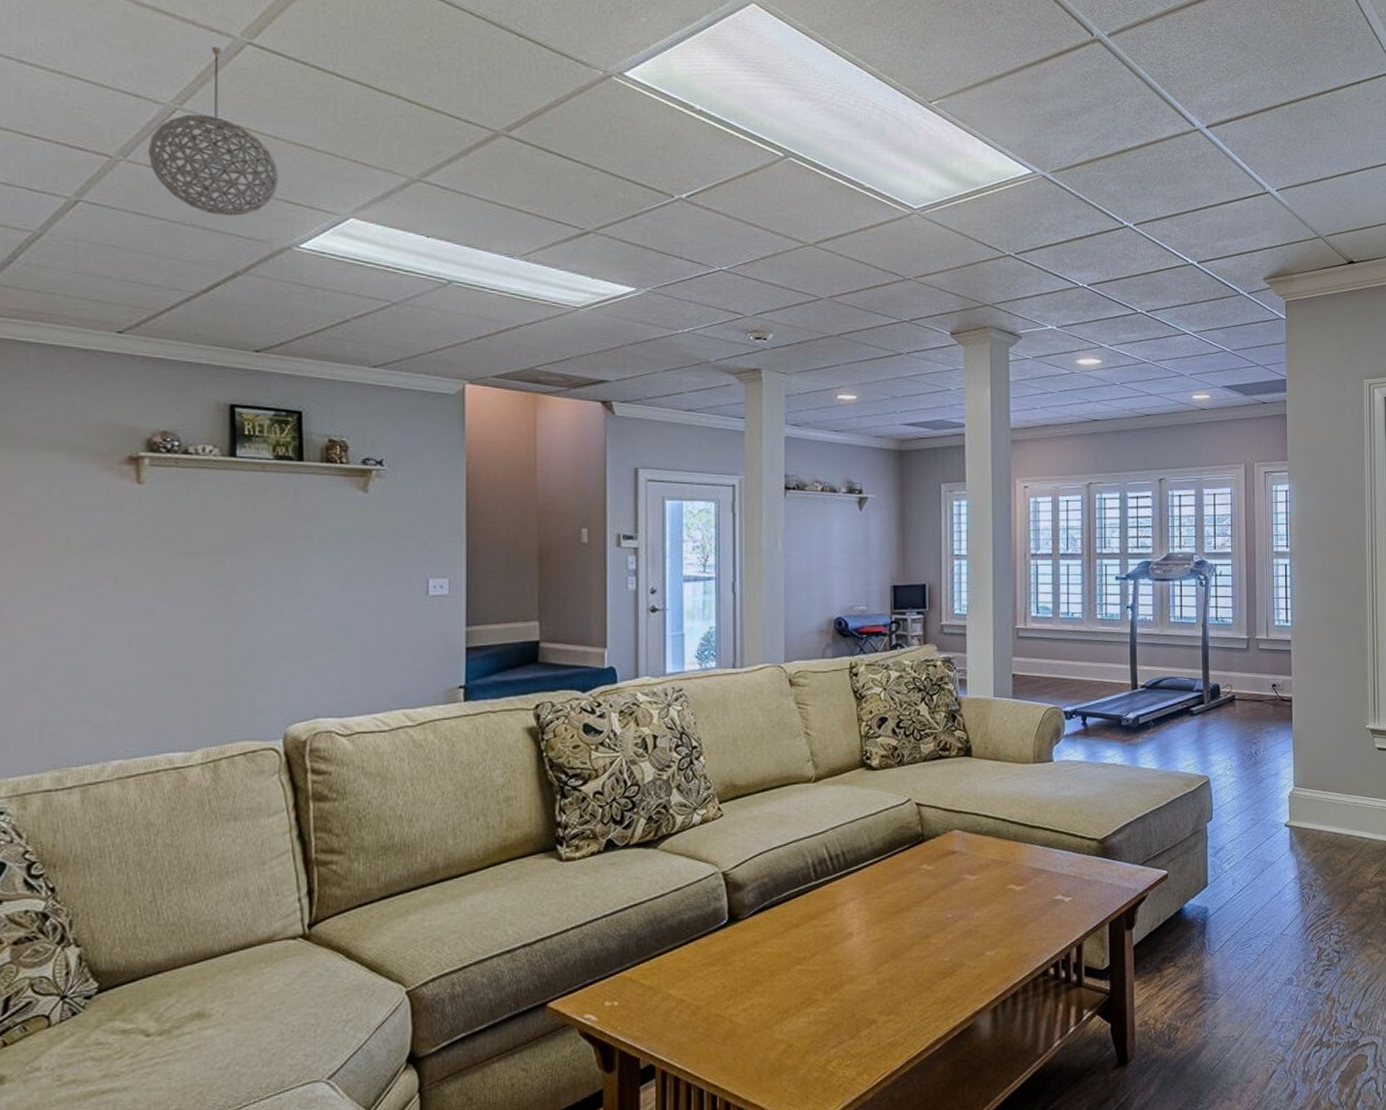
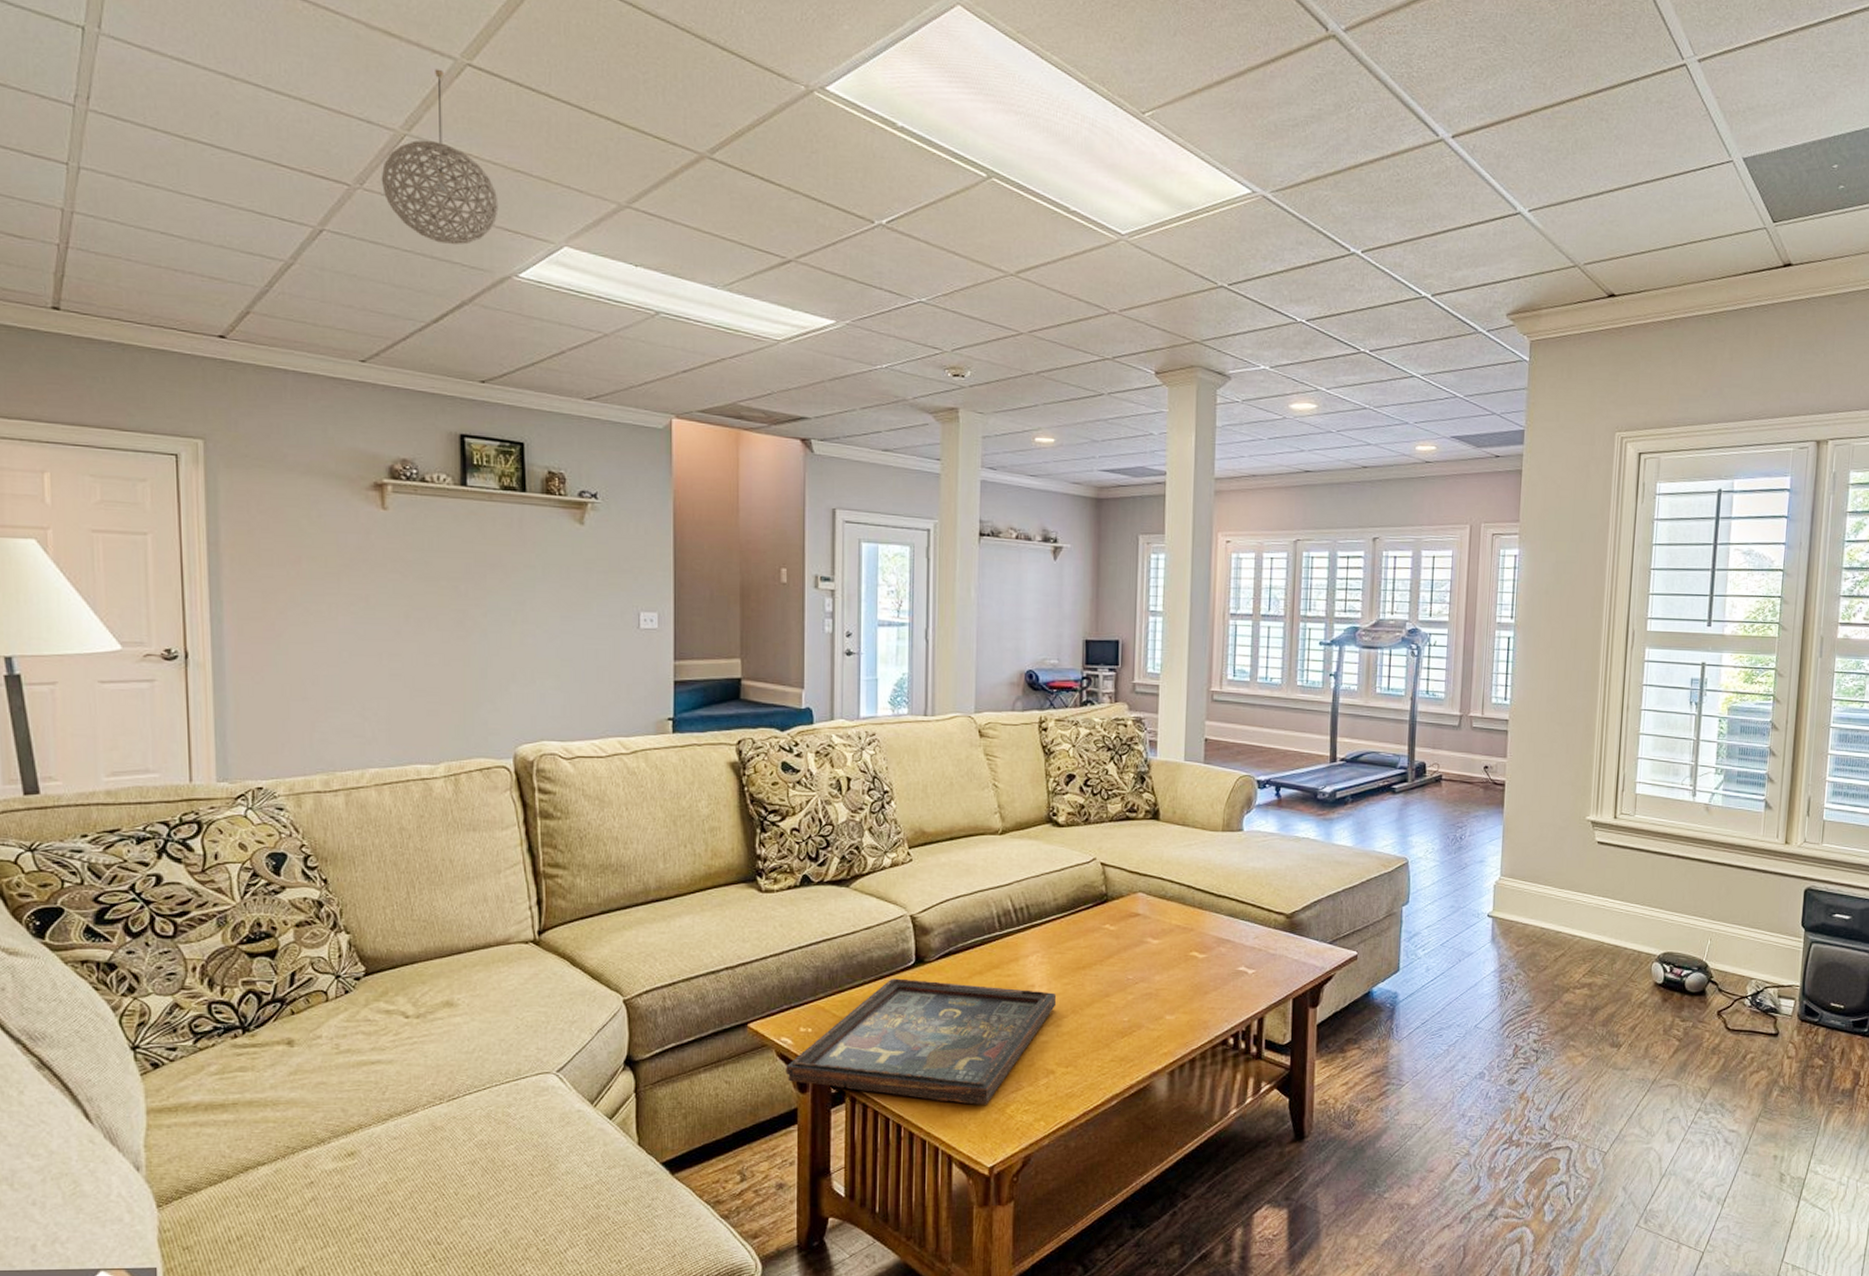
decorative tray: none [589,938,876,1065] -> present [785,978,1057,1105]

